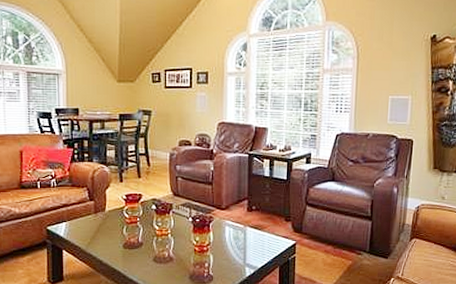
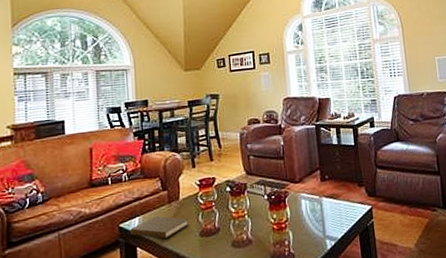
book: none [56,223,114,245] -> present [129,216,190,239]

